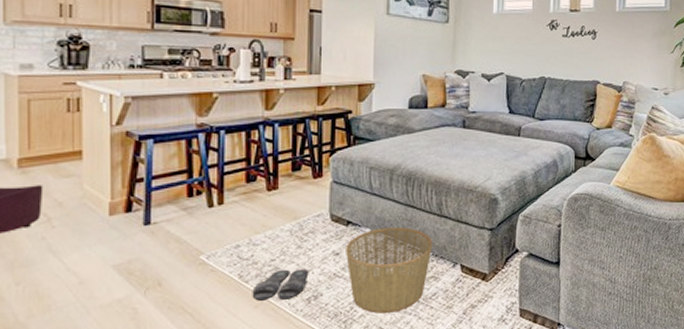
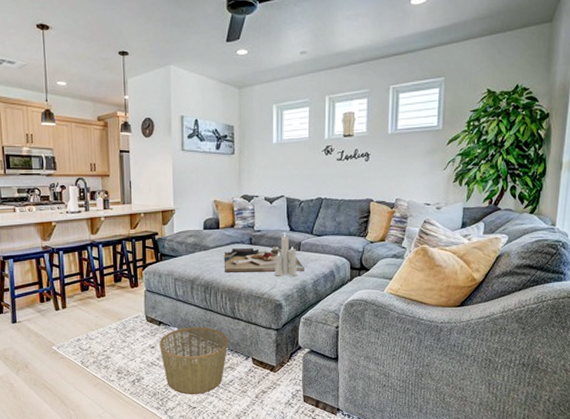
slippers: present [252,268,309,301] -> none [91,358,133,381]
decorative tray: none [432,131,524,160] -> present [225,247,304,272]
candle: none [490,115,516,166] -> present [274,232,297,276]

